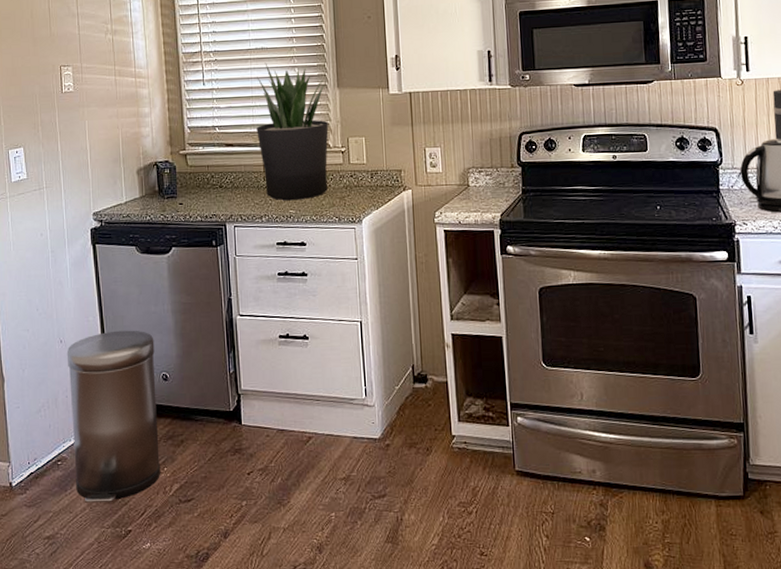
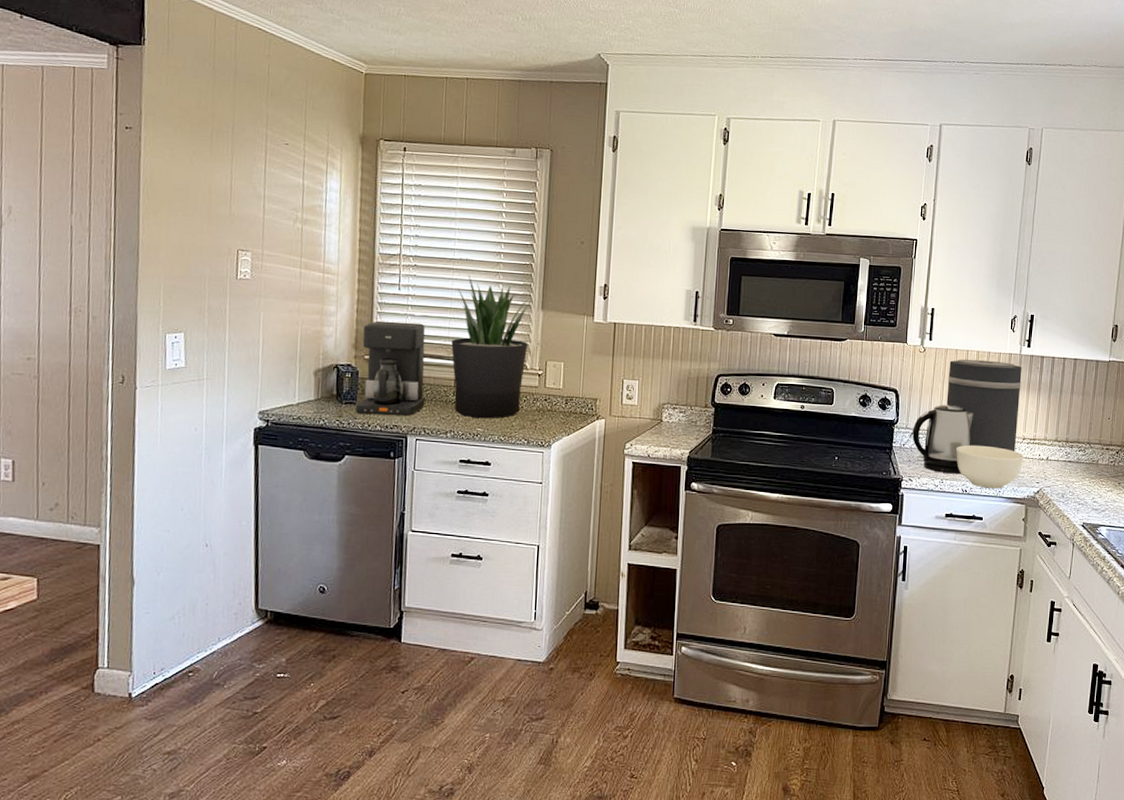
pedal bin: present [66,330,160,504] -> none [207,538,314,718]
coffee maker: none [176,114,239,207] -> present [355,320,426,417]

